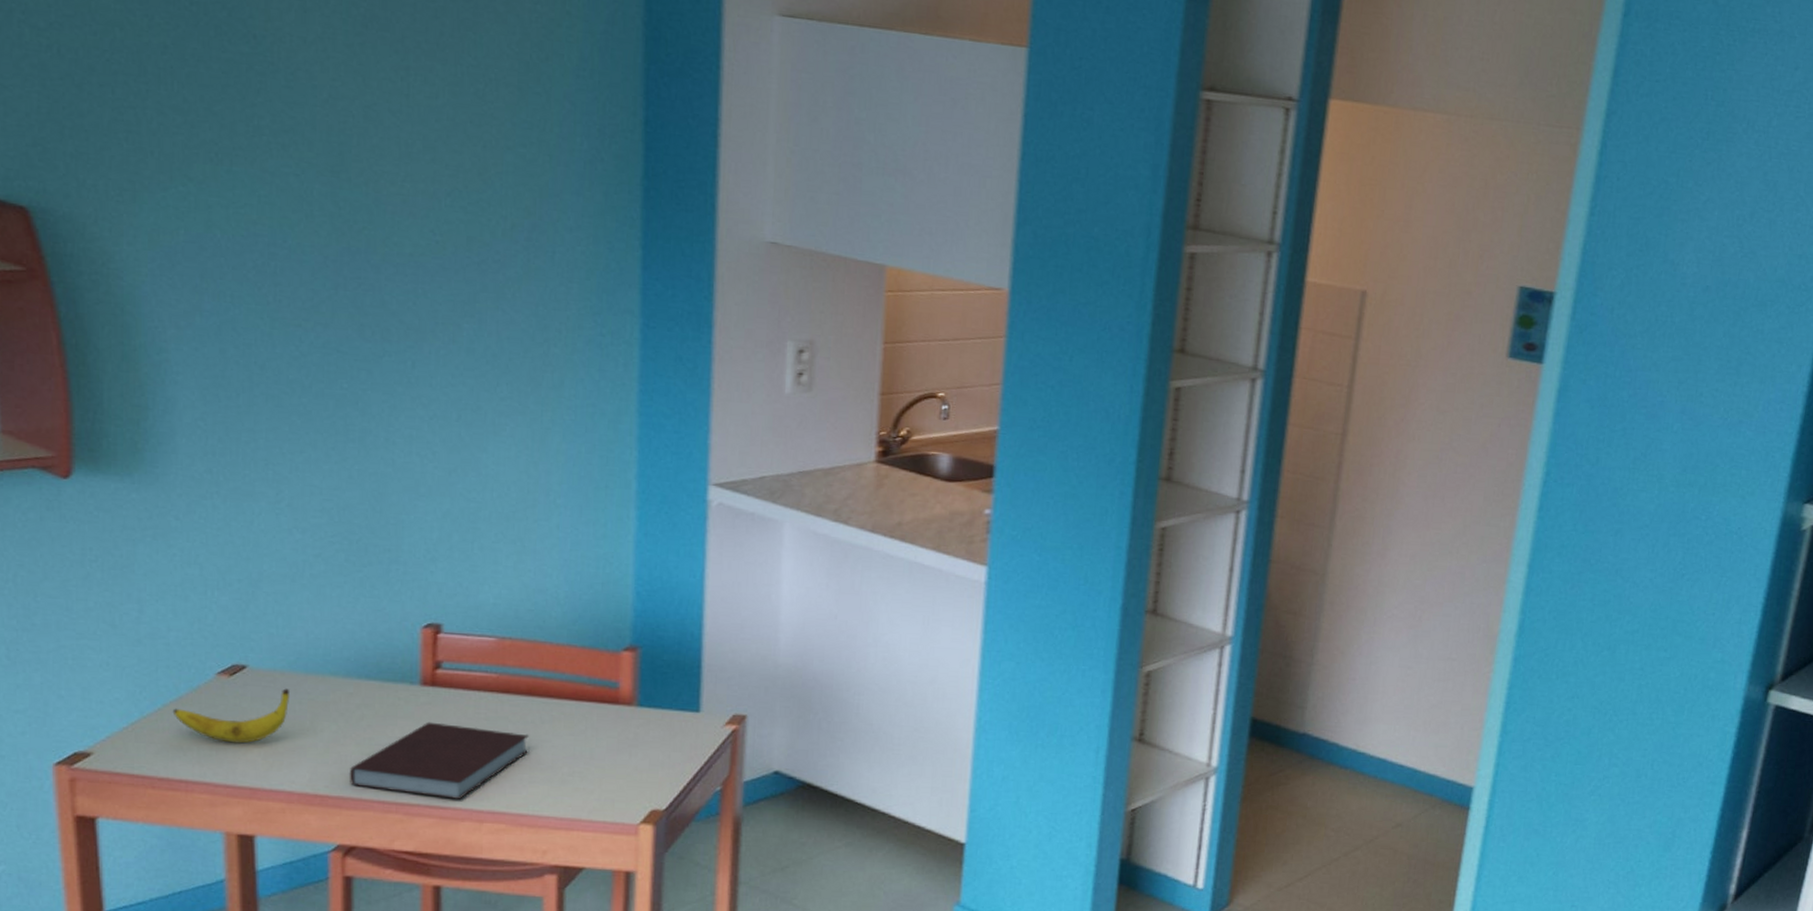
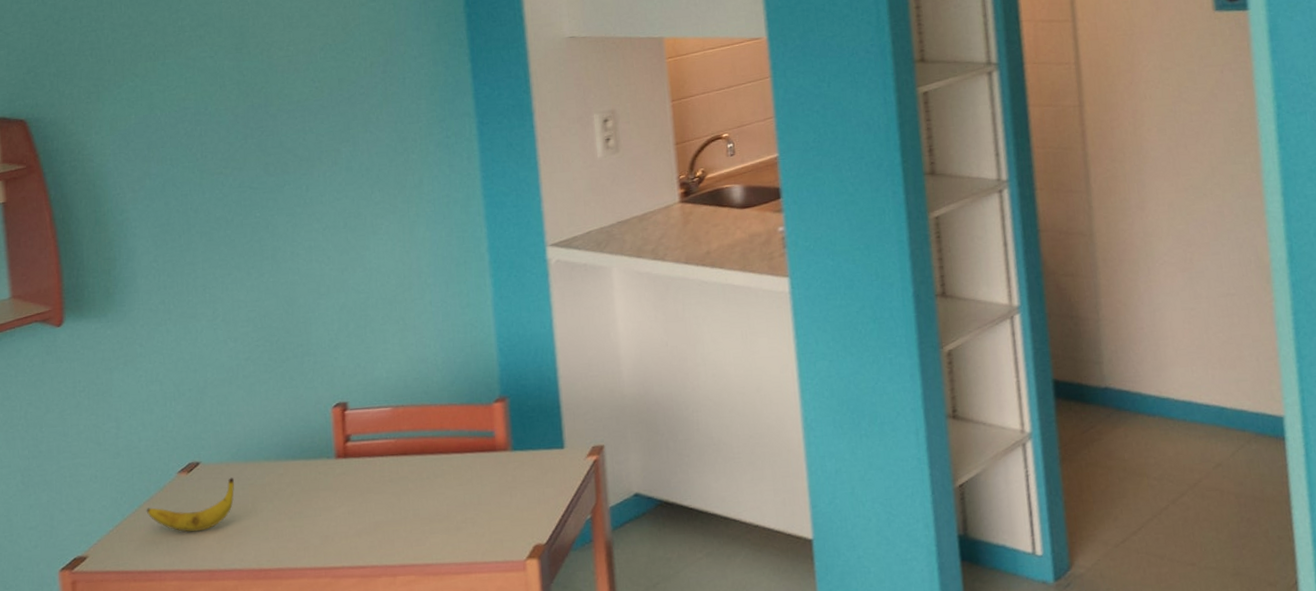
notebook: present [349,722,530,799] -> none [285,489,428,558]

